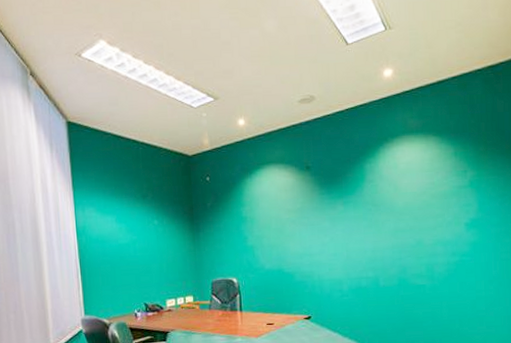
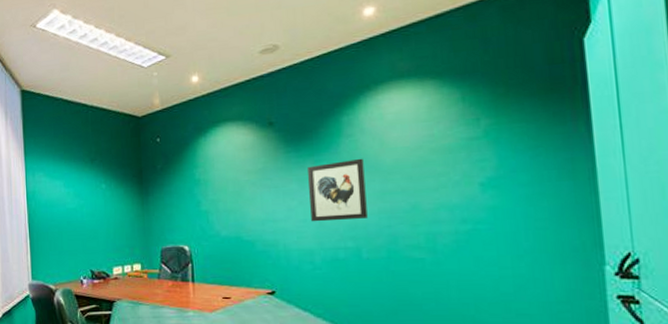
wall art: none [338,201,384,256] -> present [308,158,368,222]

